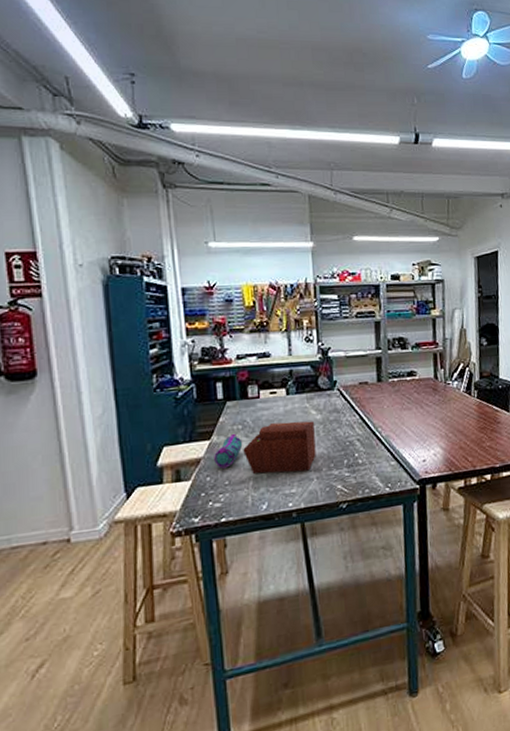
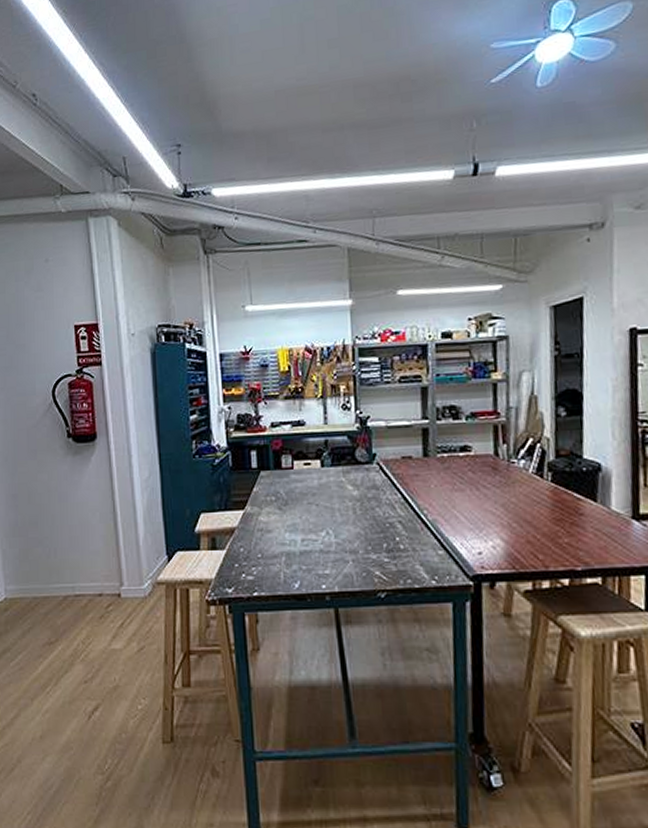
pencil case: present [214,433,243,469] -> none [247,504,276,540]
sewing box: present [243,421,316,475] -> none [276,496,352,552]

